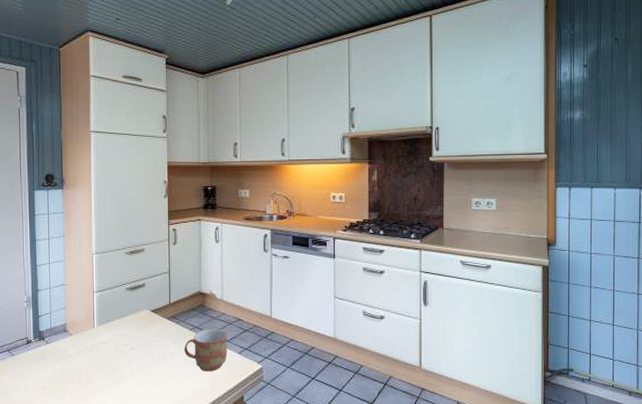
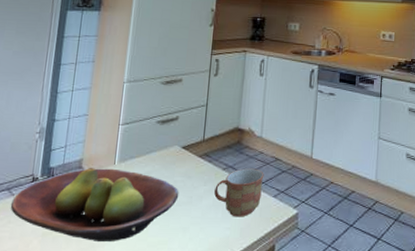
fruit bowl: none [12,330,153,393] -> present [10,167,179,241]

